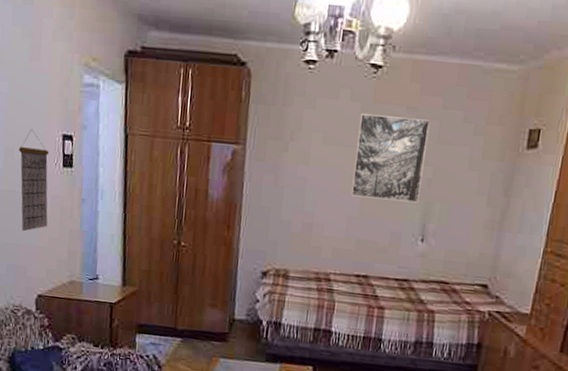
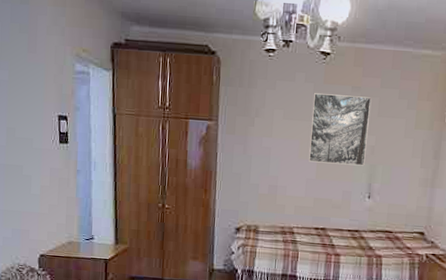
calendar: present [18,129,50,232] -> none [19,111,47,200]

